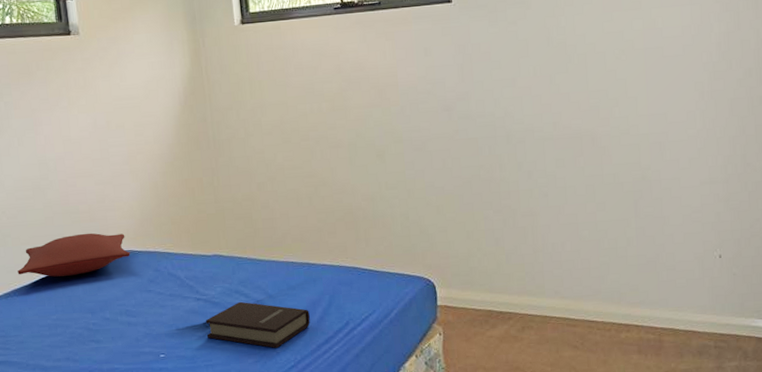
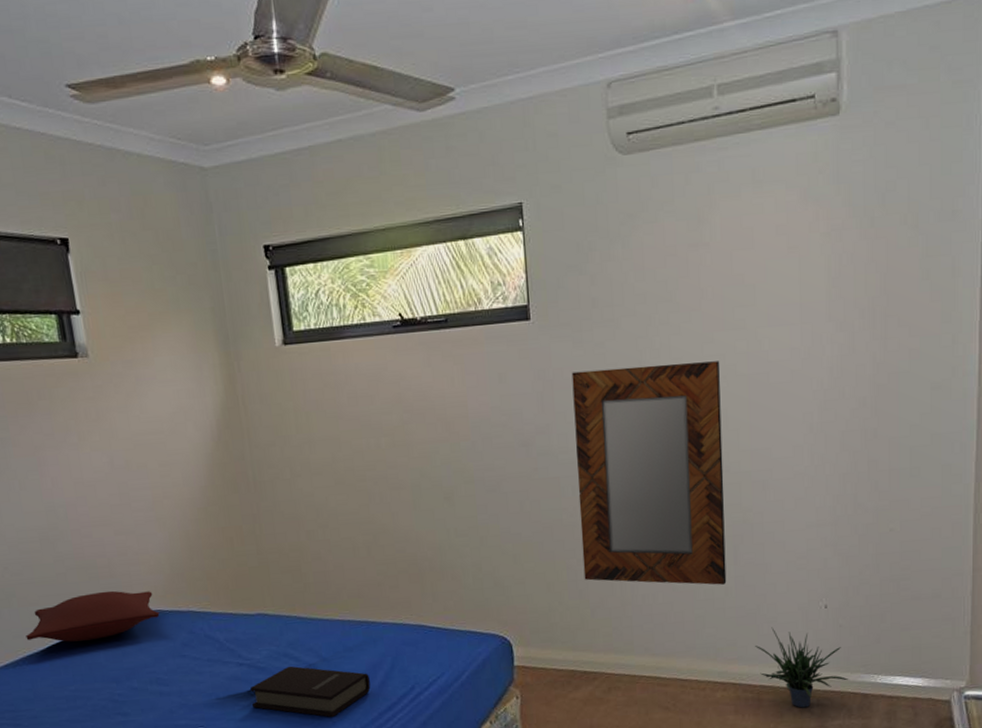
home mirror: none [488,37,629,236] -> present [571,361,727,585]
potted plant: none [656,274,743,350] -> present [755,627,848,708]

